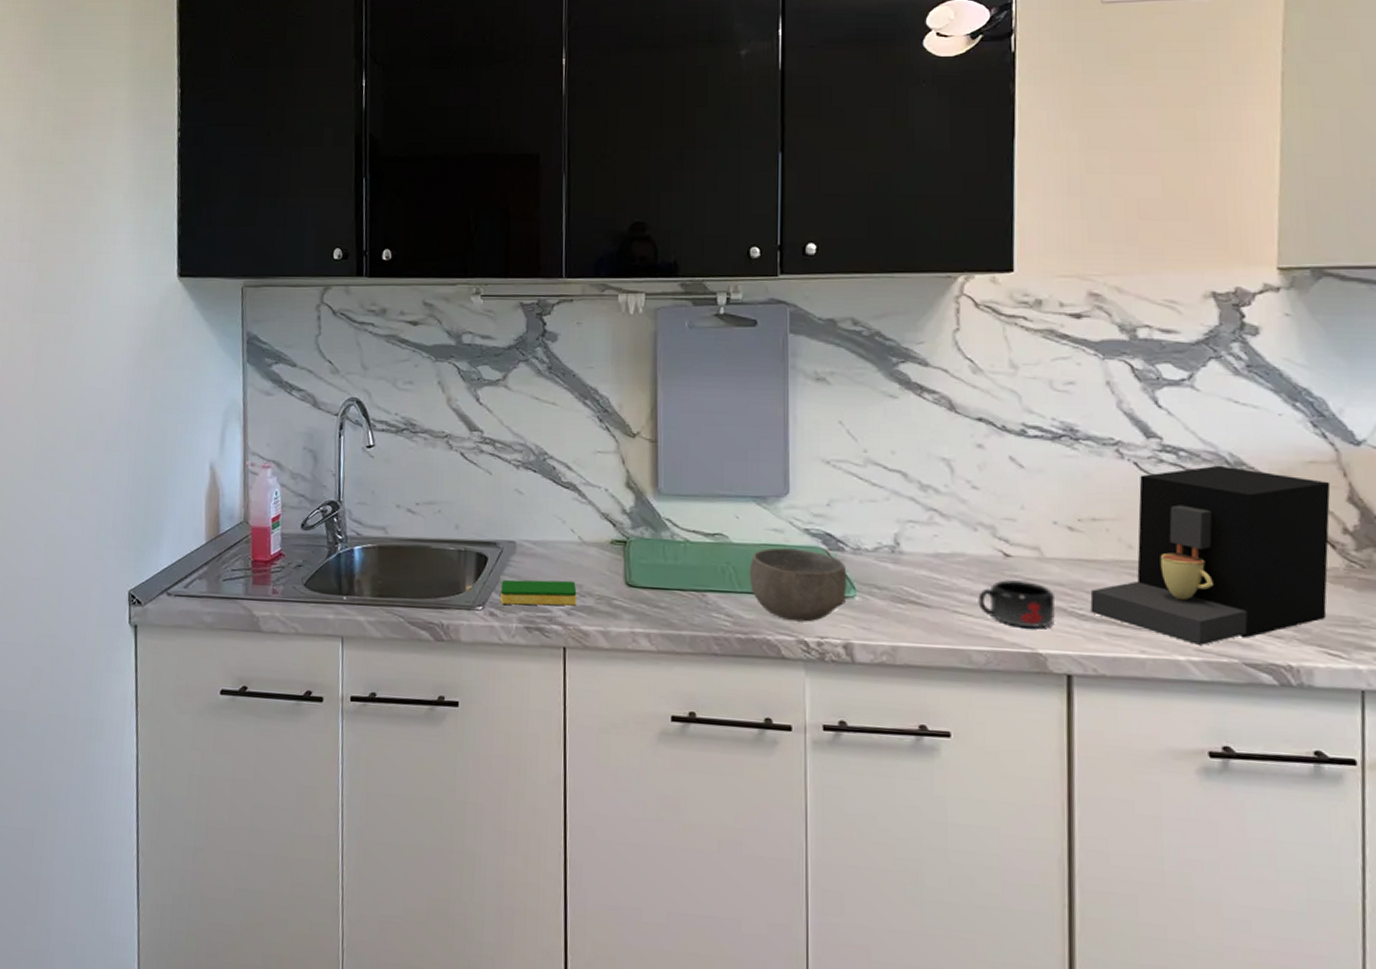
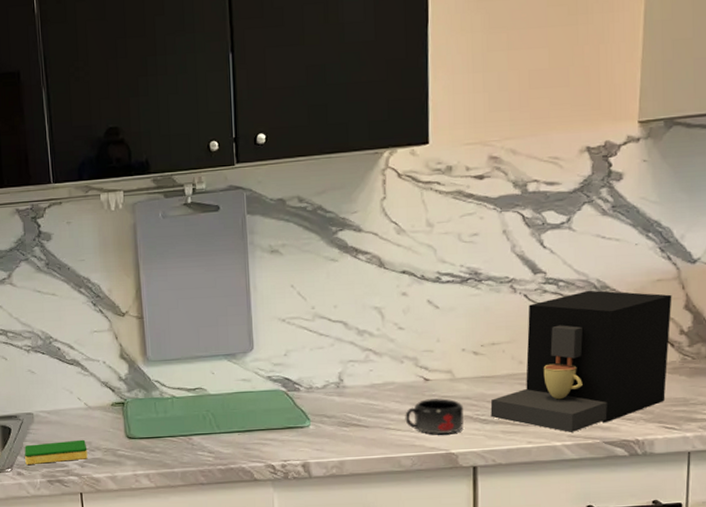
bowl: present [749,547,847,622] -> none [225,393,303,451]

